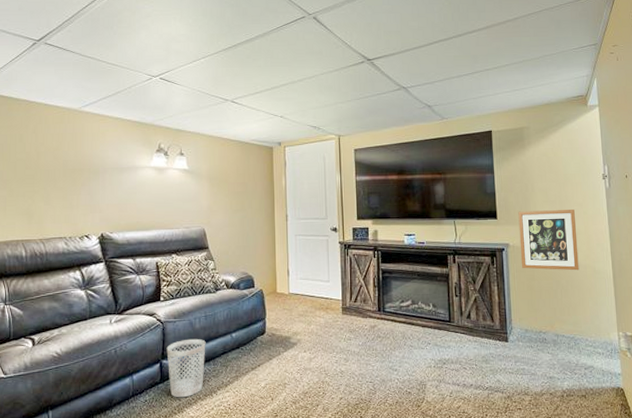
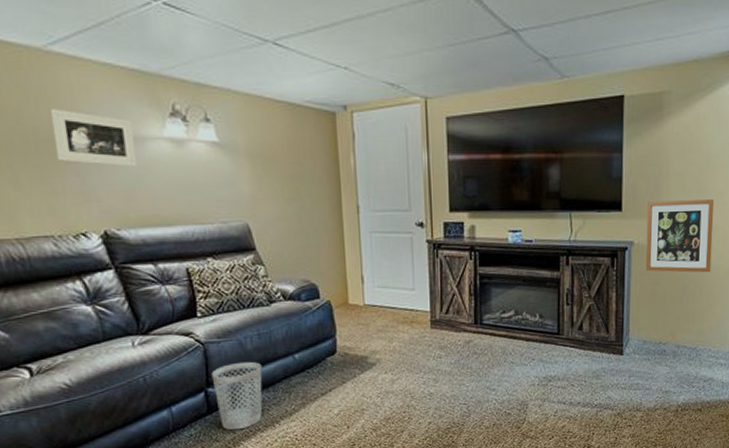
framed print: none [76,148,131,188] -> present [50,108,137,167]

